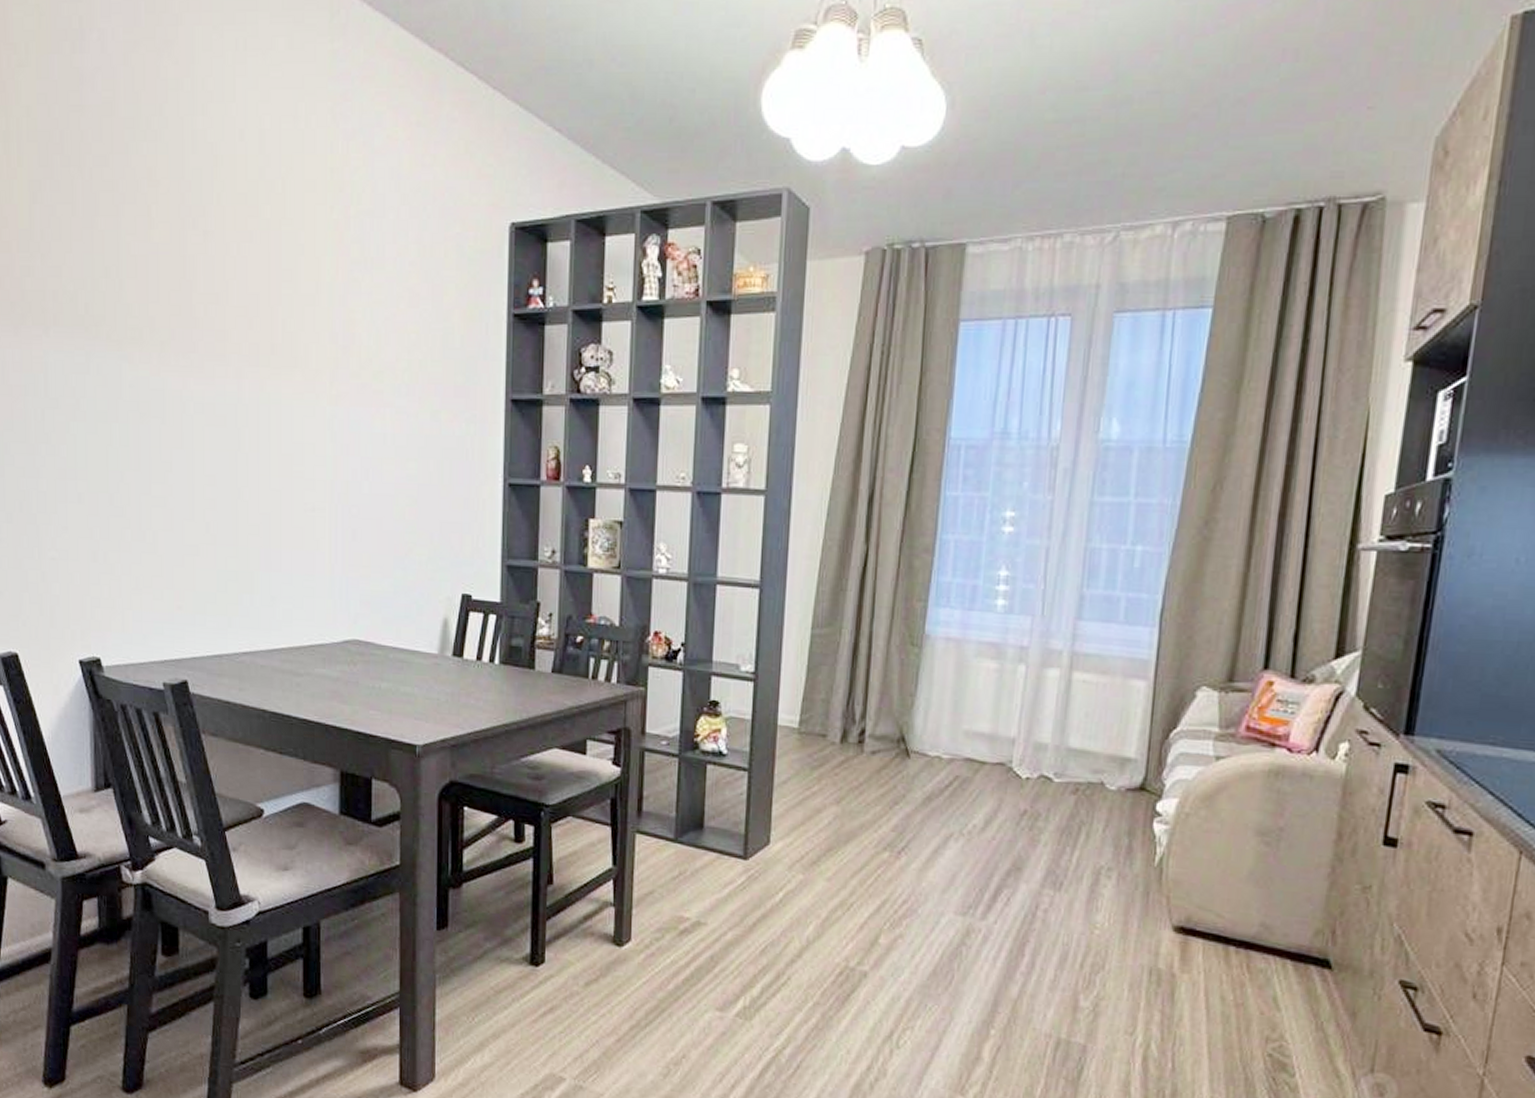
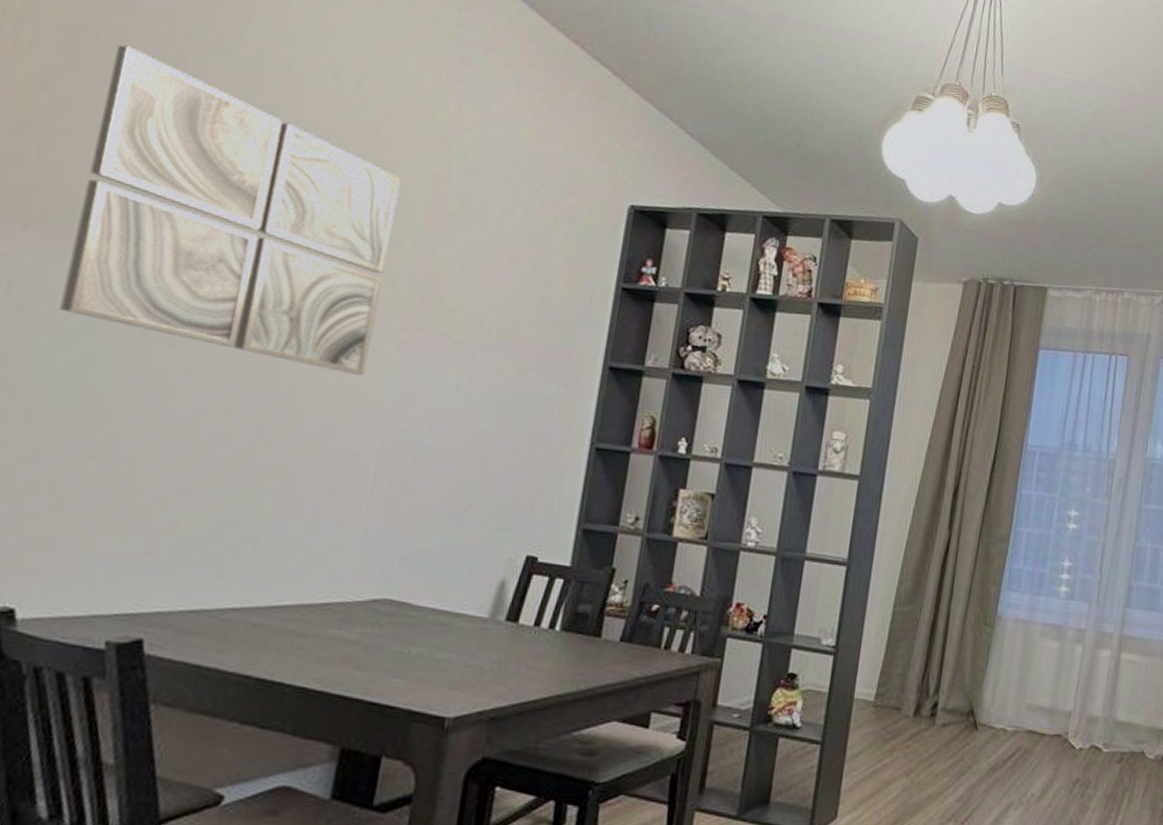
wall art: none [77,145,310,433] -> present [59,44,403,375]

